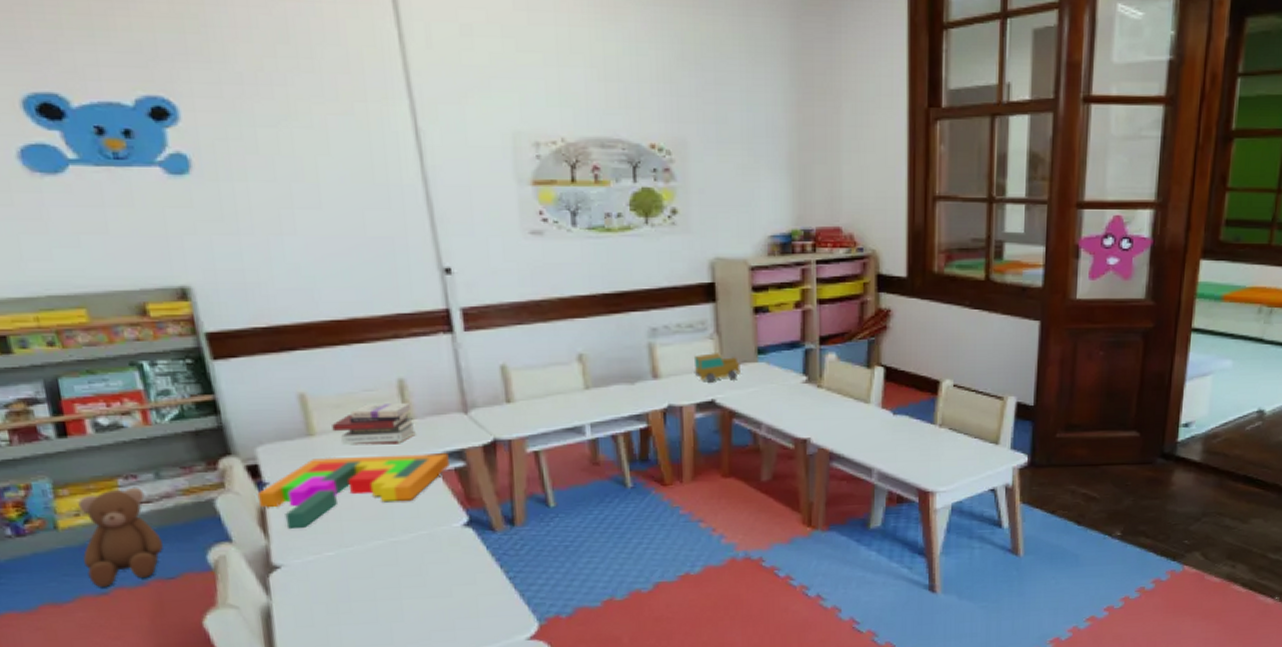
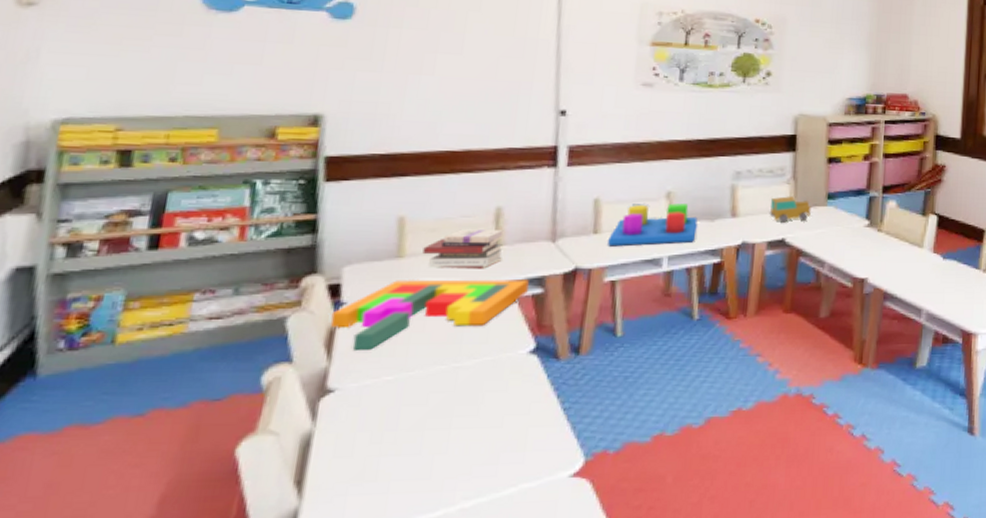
teddy bear: present [78,487,163,588] -> none [129,302,220,409]
toy blocks: none [523,366,617,416] -> present [608,203,698,247]

